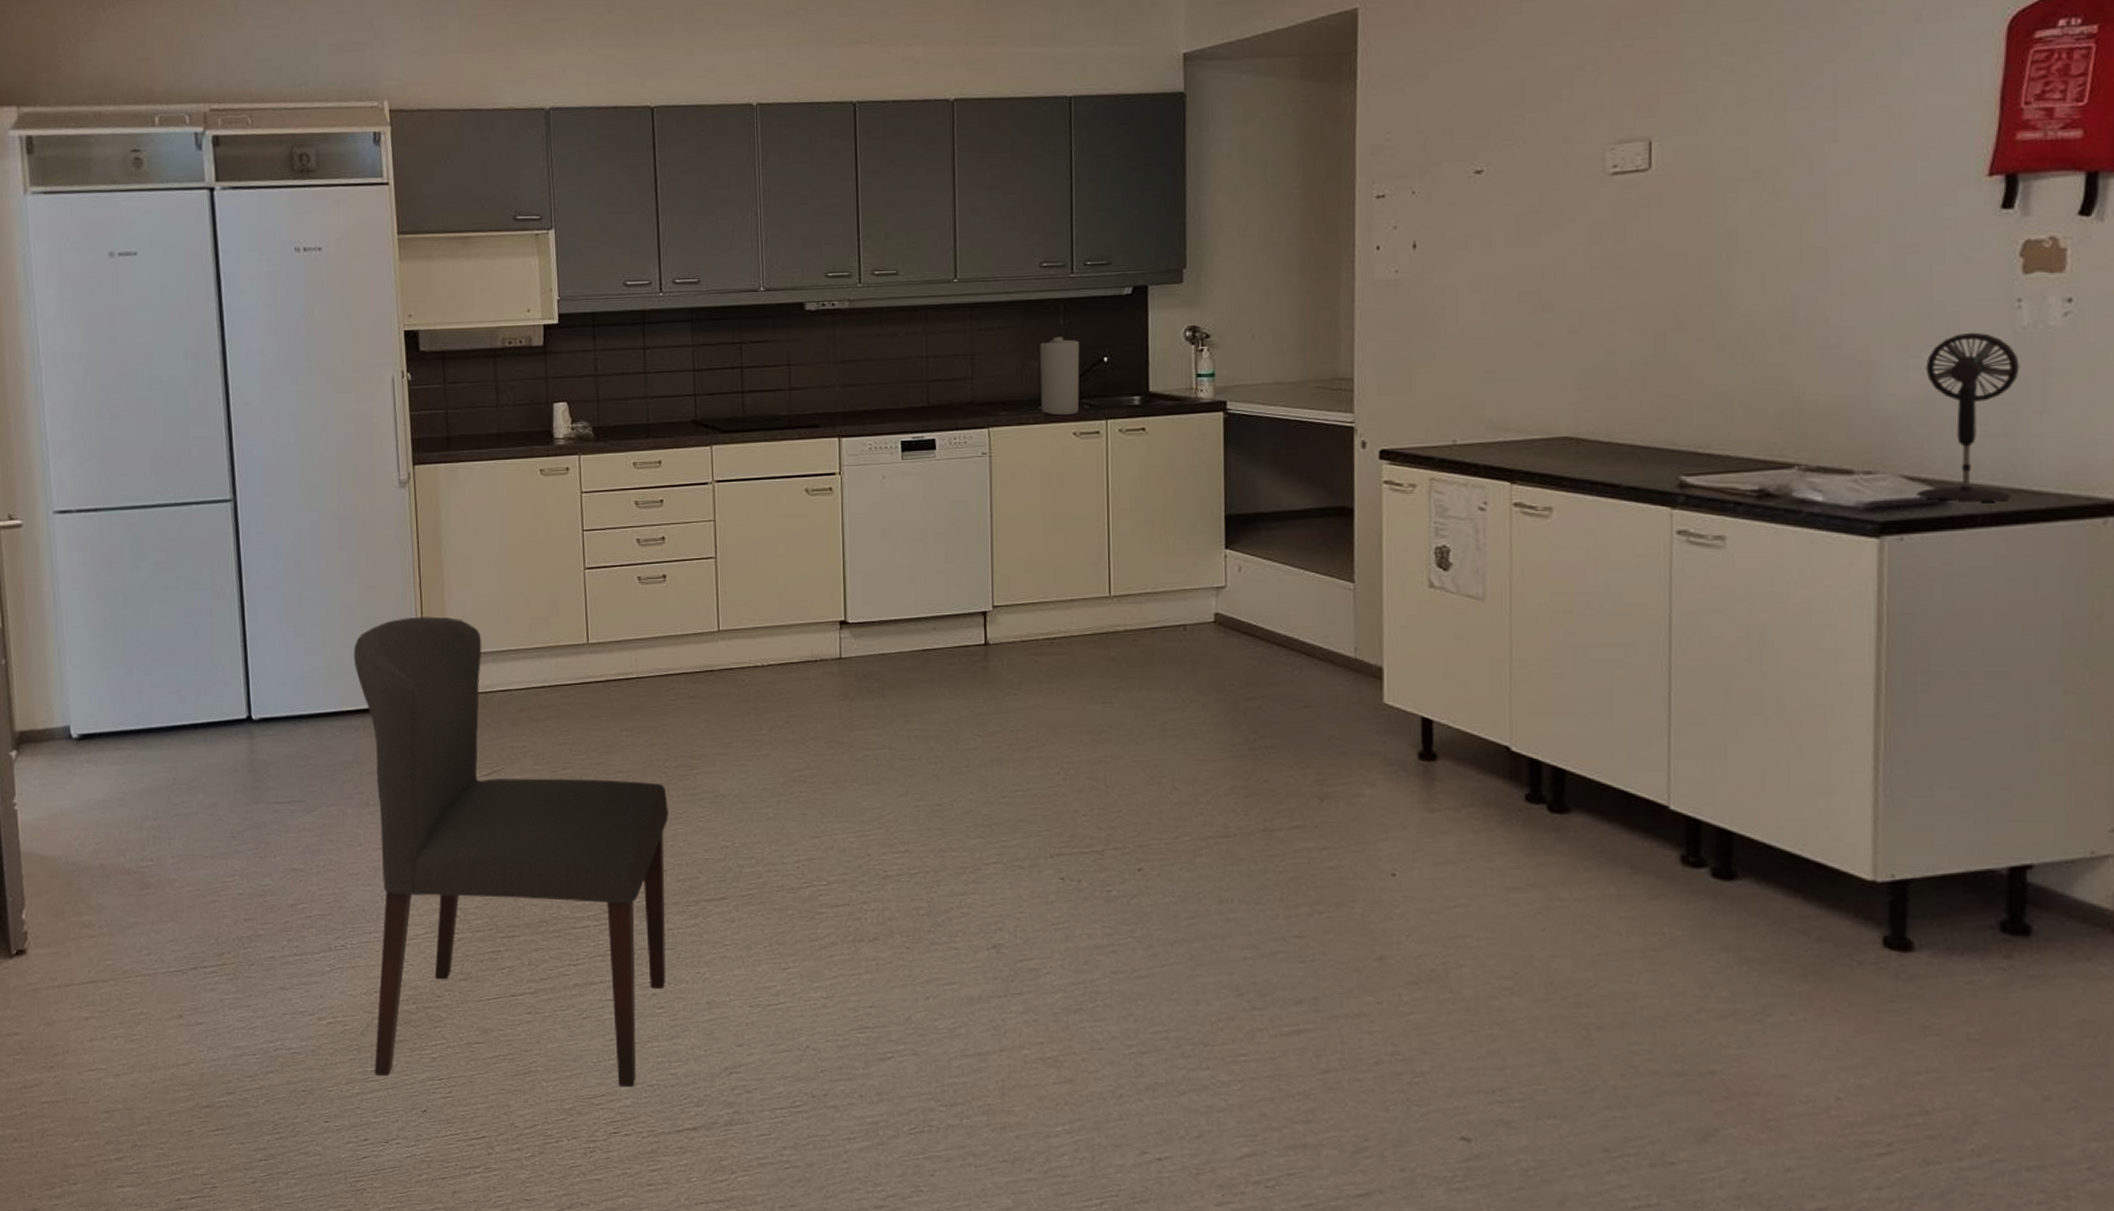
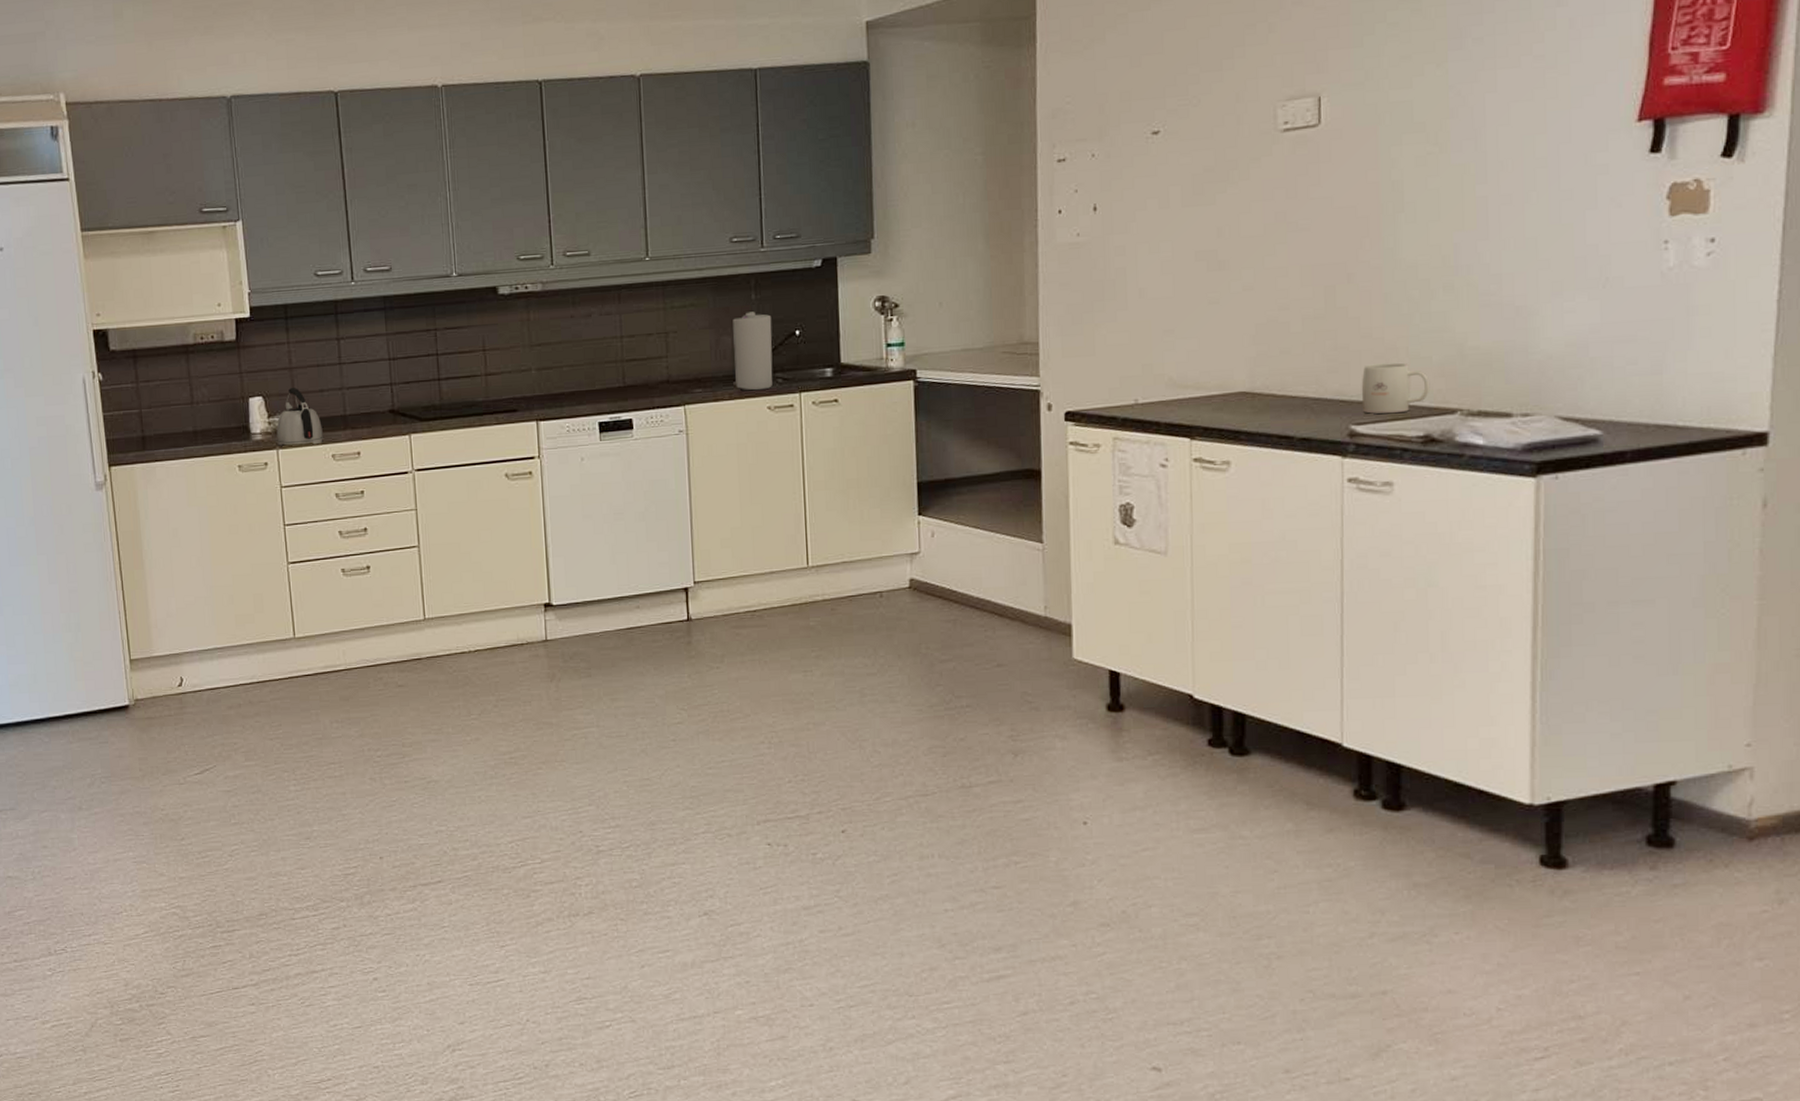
chair: present [353,616,669,1087] -> none [58,618,387,1074]
kettle: none [578,394,626,452] -> present [276,387,324,446]
mug: none [1692,413,1766,466] -> present [1361,362,1431,414]
standing fan: present [1917,332,2020,502] -> none [1571,274,1666,439]

